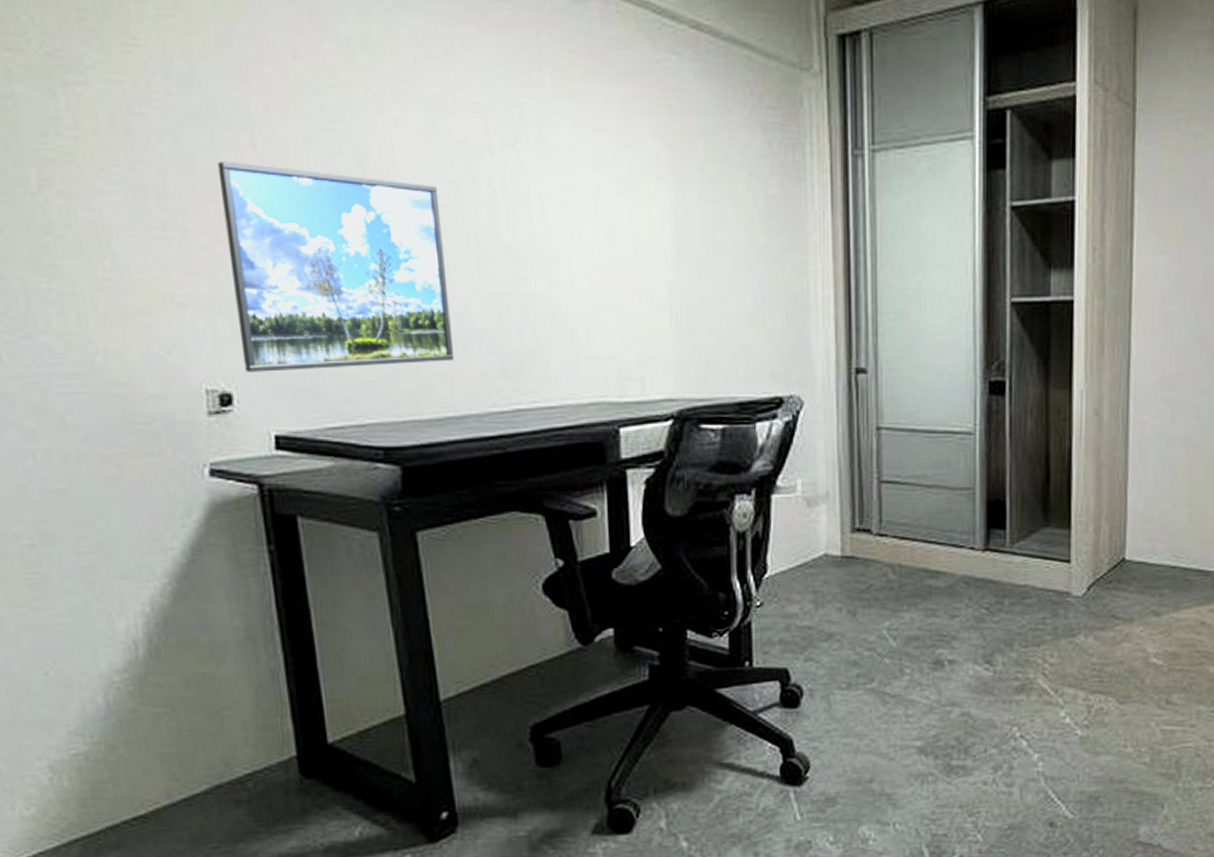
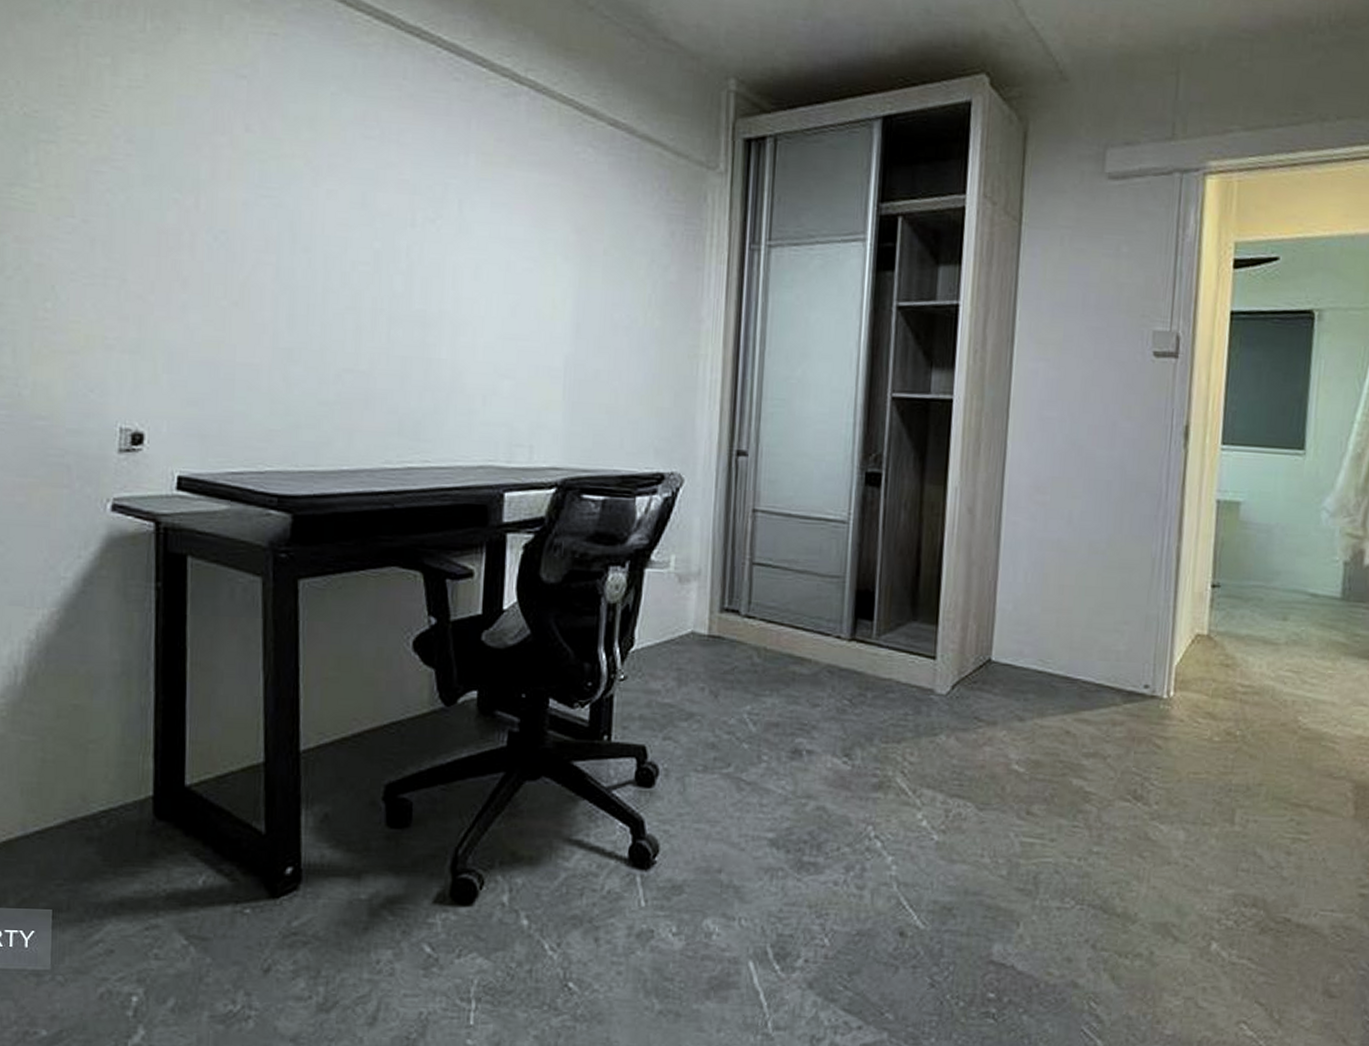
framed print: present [217,161,455,372] -> none [159,218,360,417]

